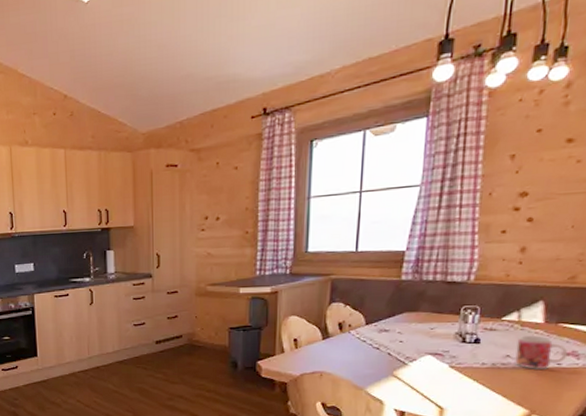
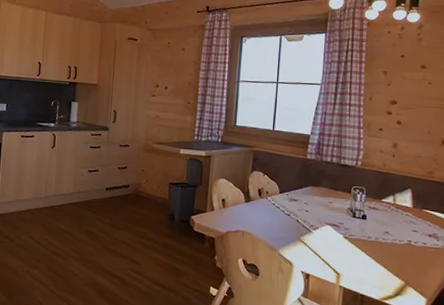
mug: present [515,335,567,369] -> none [392,216,430,247]

